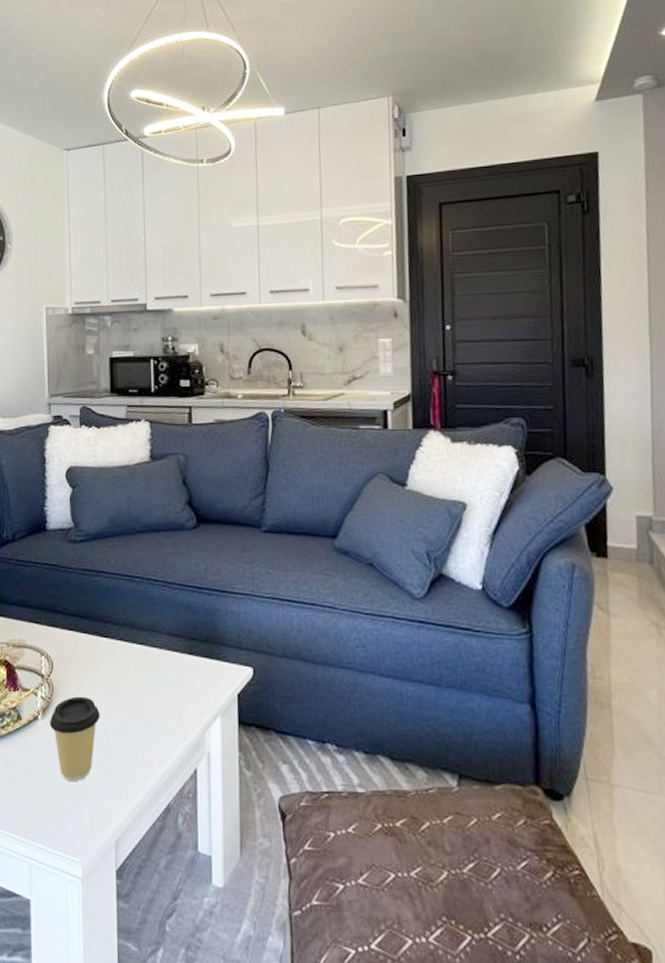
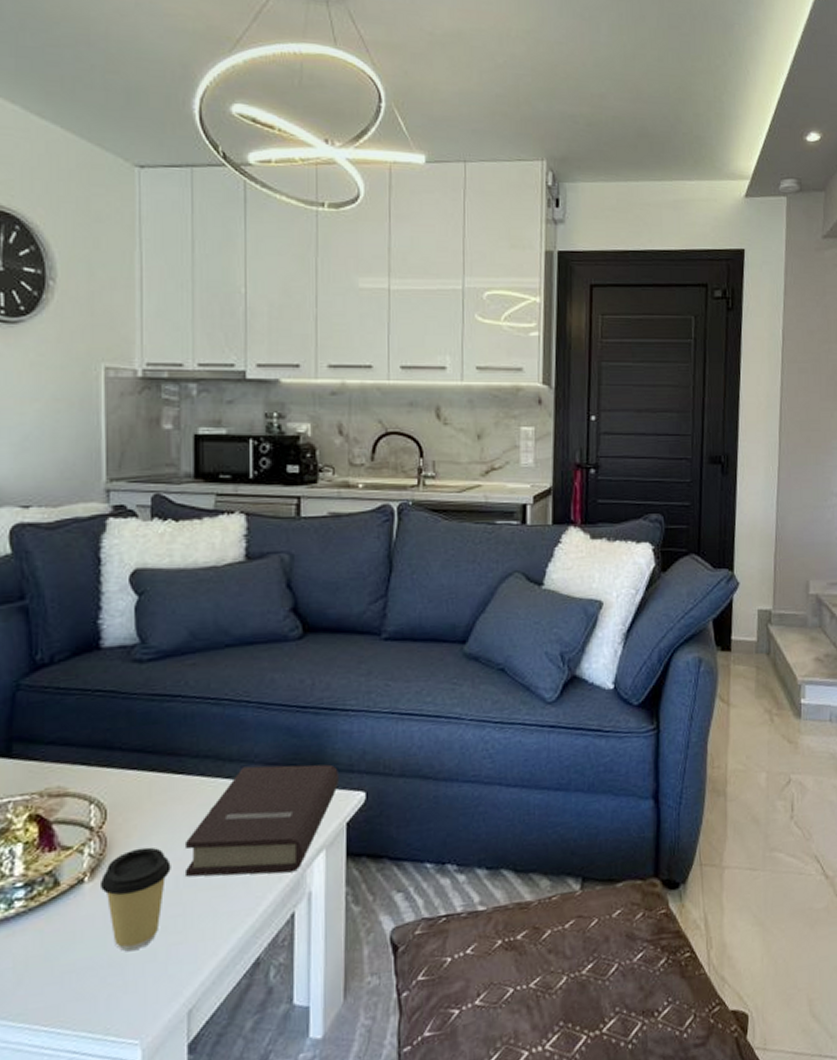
book: none [109,636,230,733] -> present [184,764,339,877]

